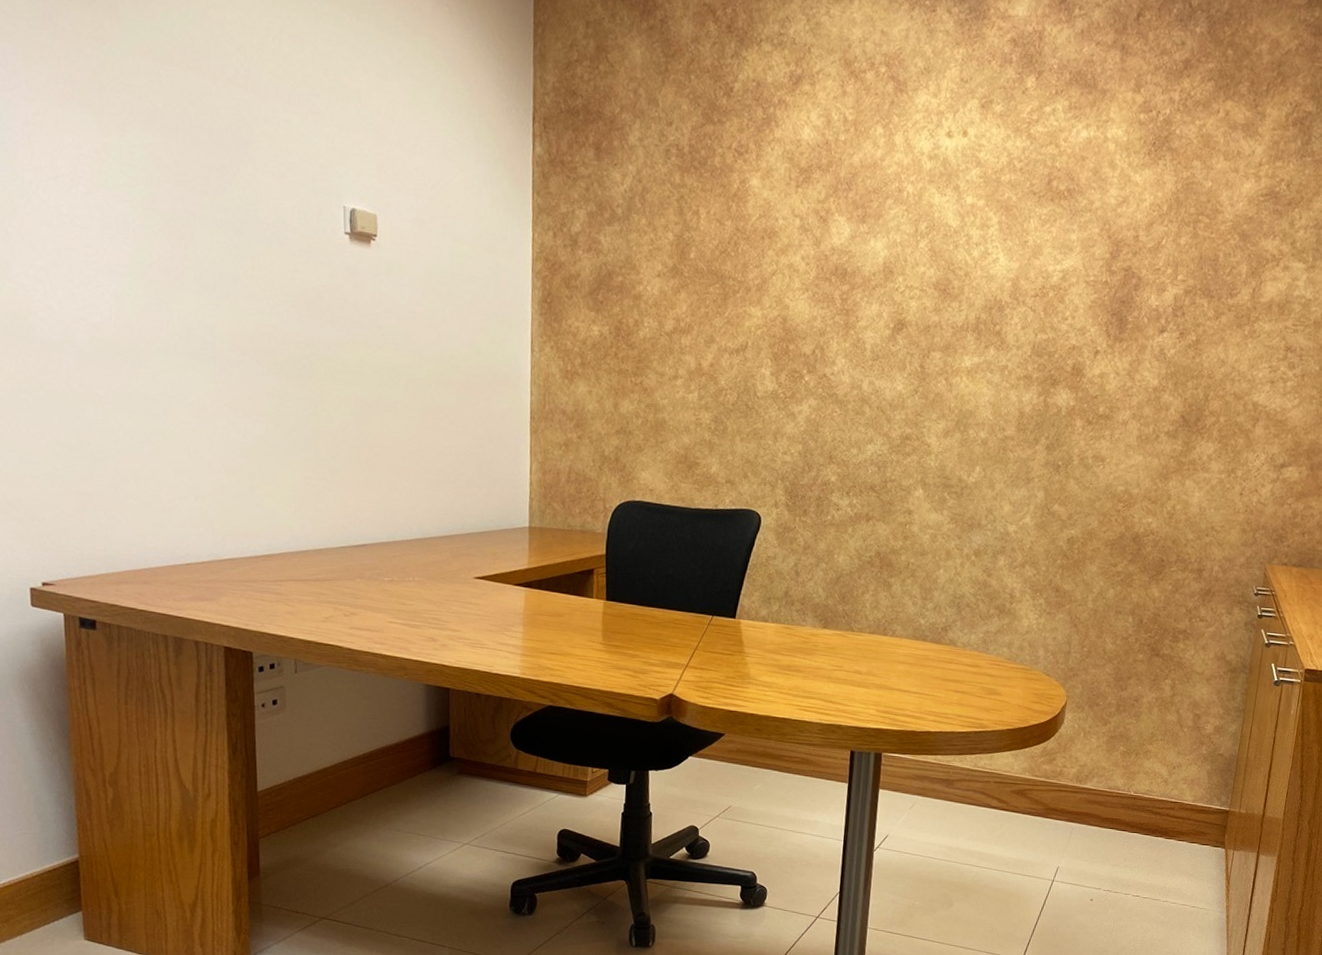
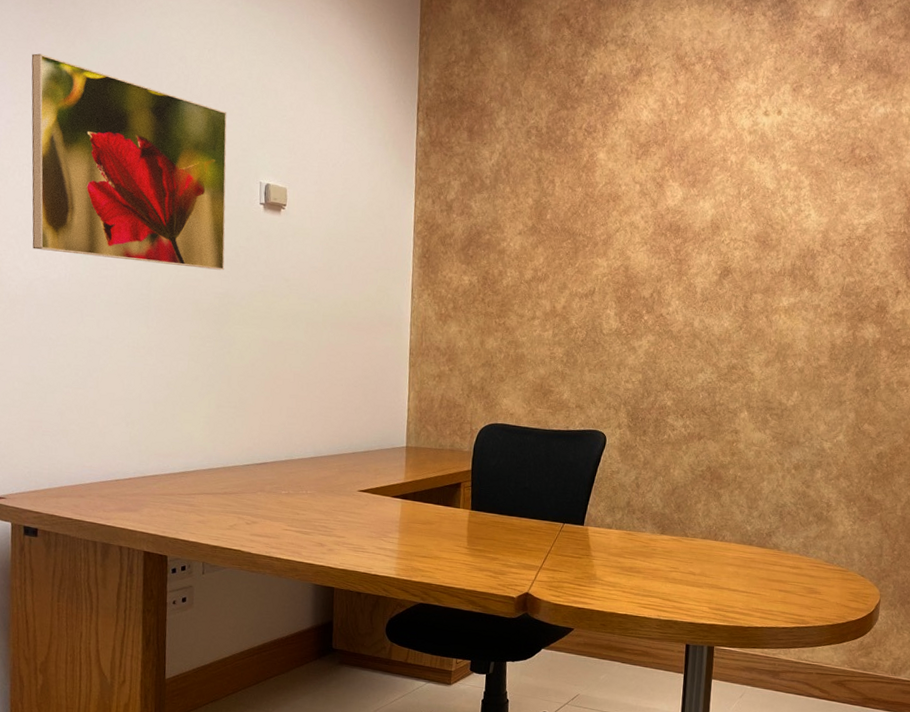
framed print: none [49,36,305,315] -> present [31,53,227,271]

